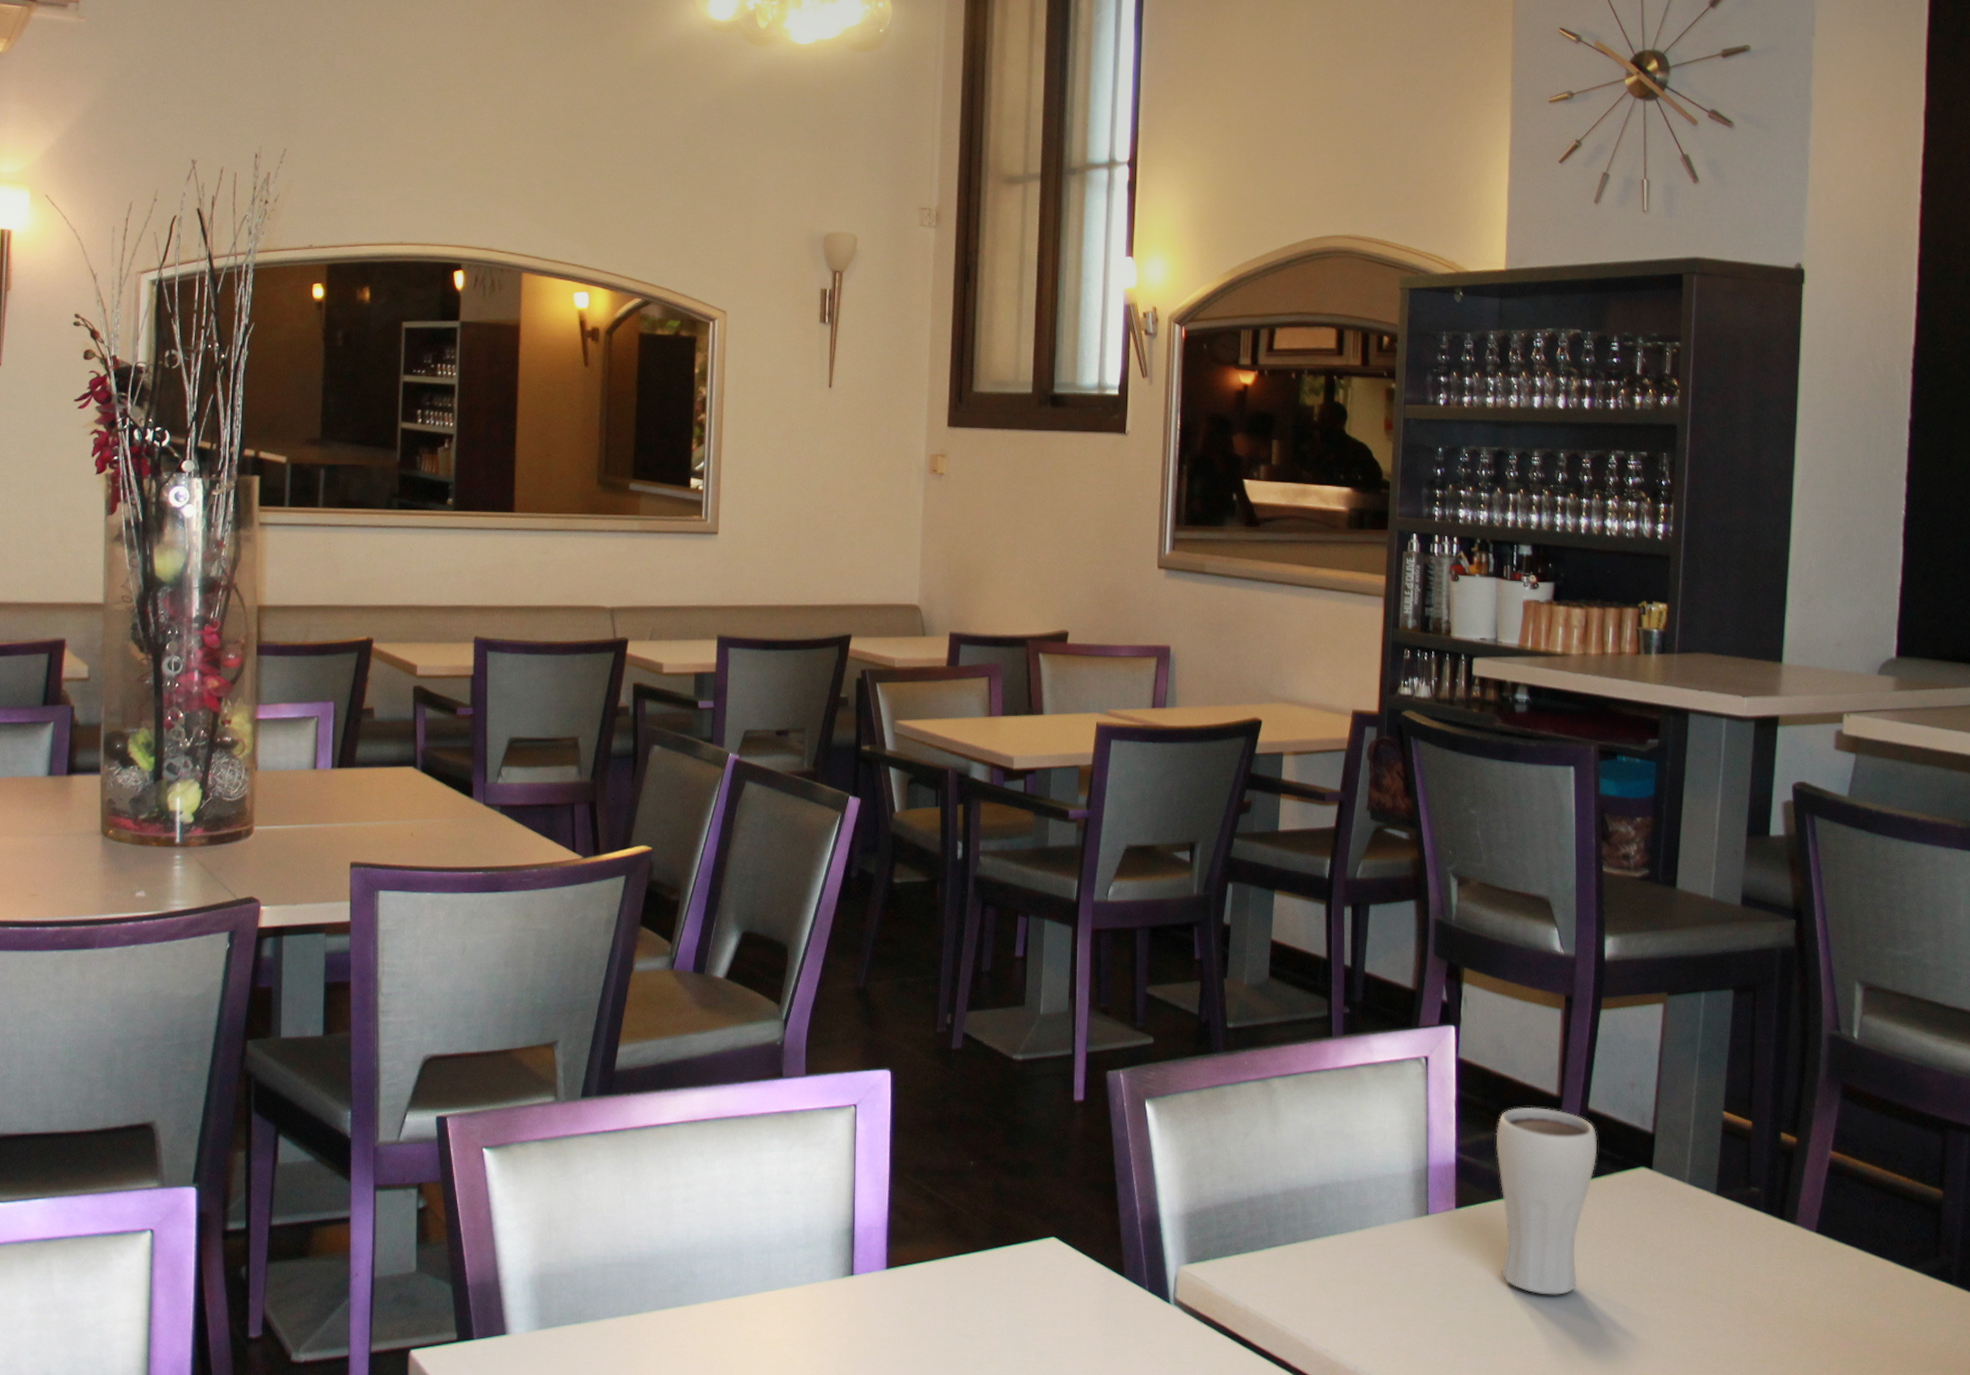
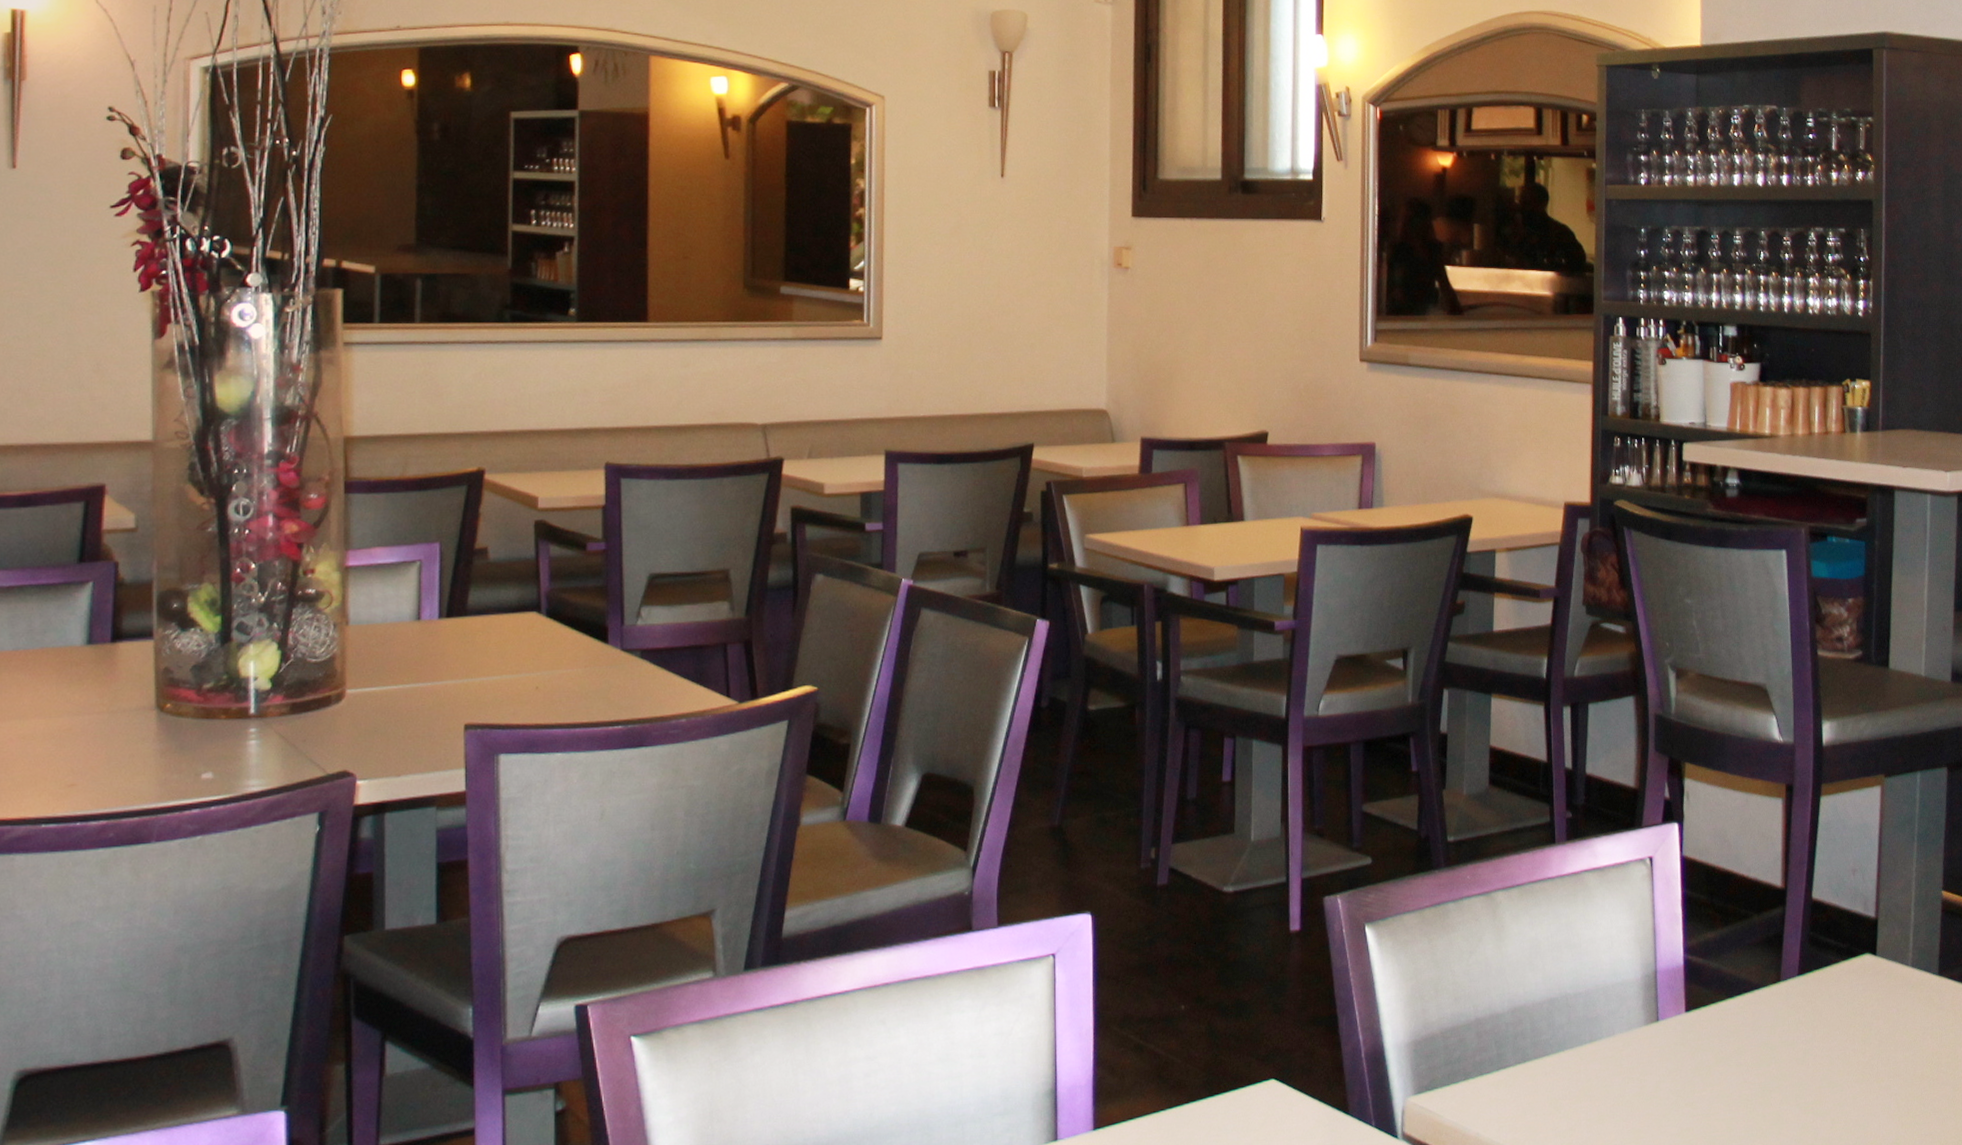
drinking glass: present [1496,1107,1597,1295] -> none [1722,900,1822,1094]

